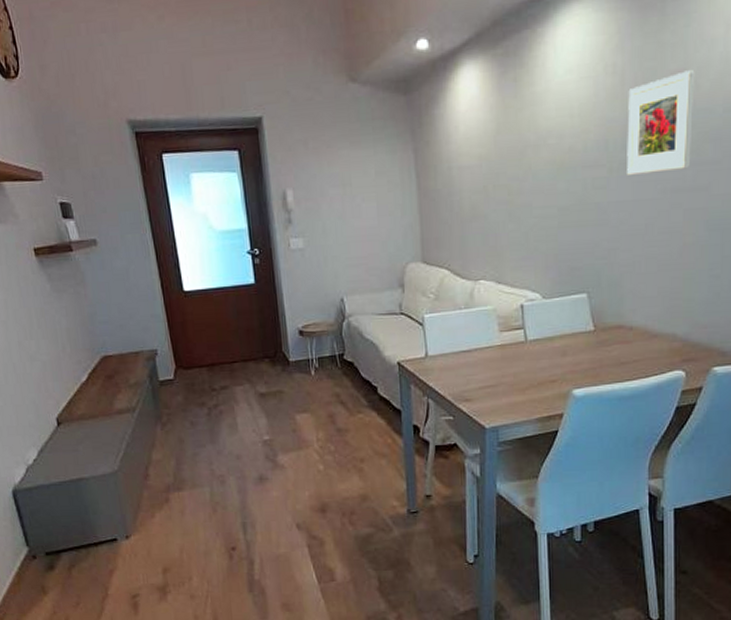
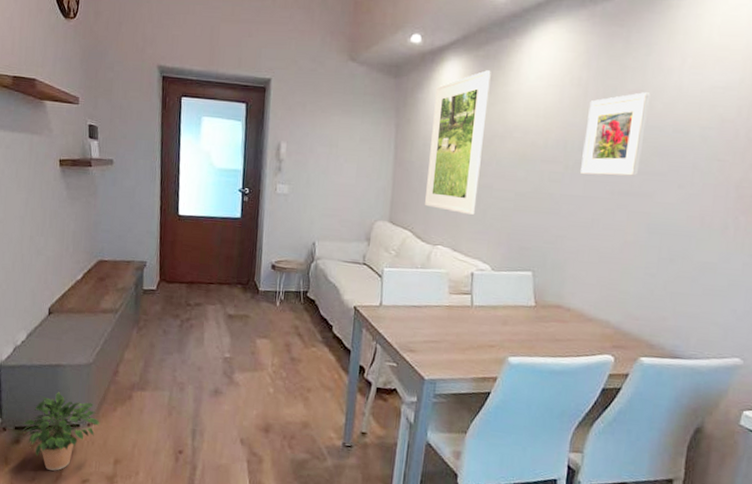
potted plant: none [52,507,140,591] -> present [20,392,101,471]
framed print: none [454,70,516,241] -> present [425,70,491,216]

